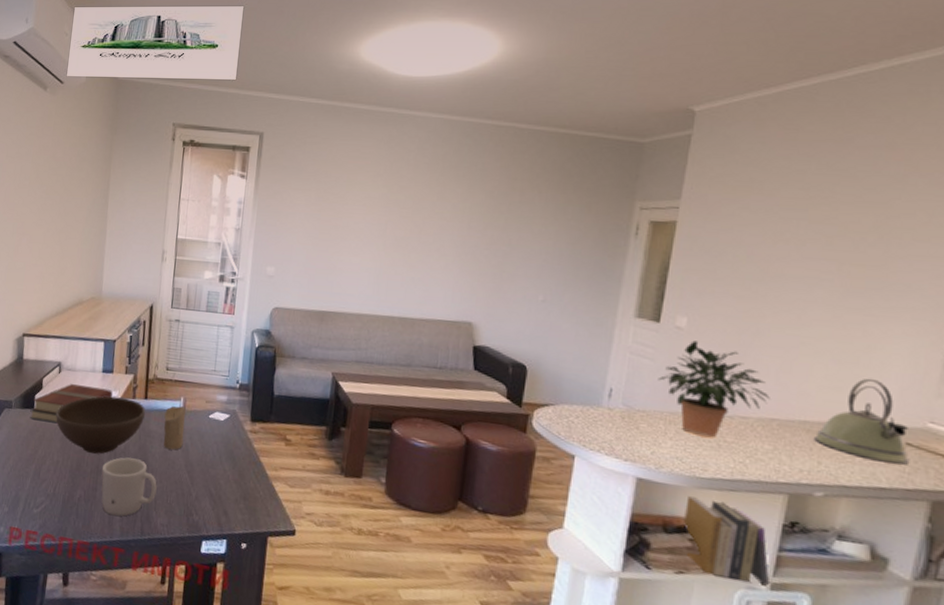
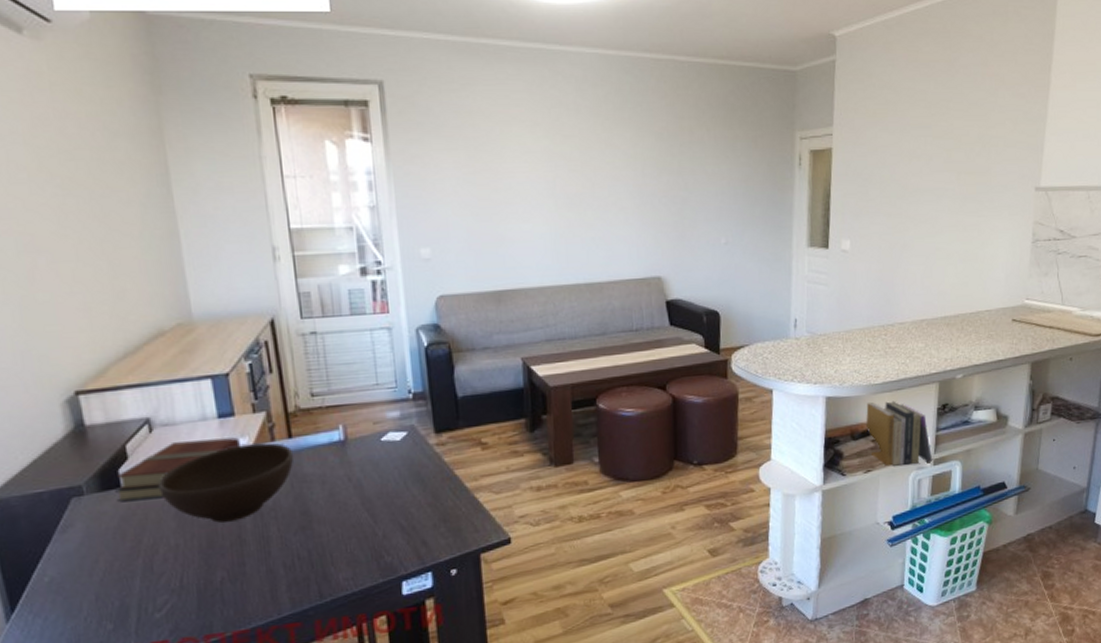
mug: present [101,457,157,517] -> none [247,512,330,589]
candle: present [163,406,186,450] -> none [320,435,354,491]
potted plant: present [657,340,770,439] -> none [832,261,919,348]
kettle: present [814,378,909,465] -> none [953,270,1015,339]

